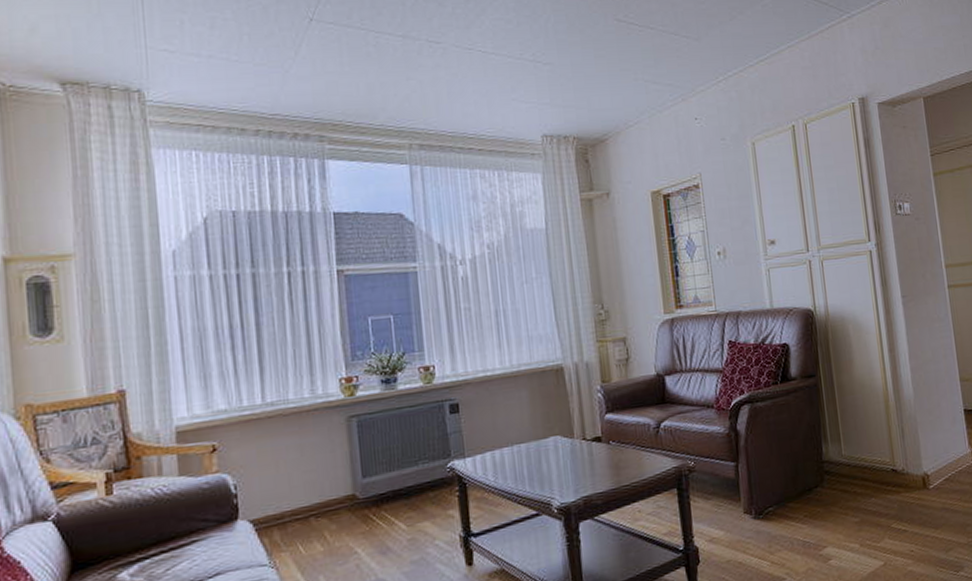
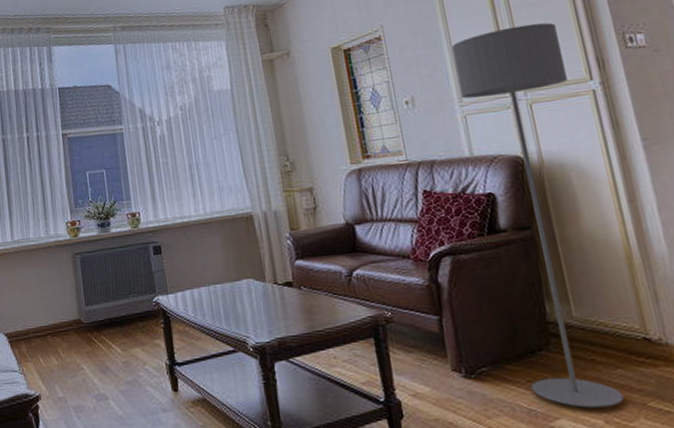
floor lamp: none [760,185,875,536] -> present [451,22,624,408]

